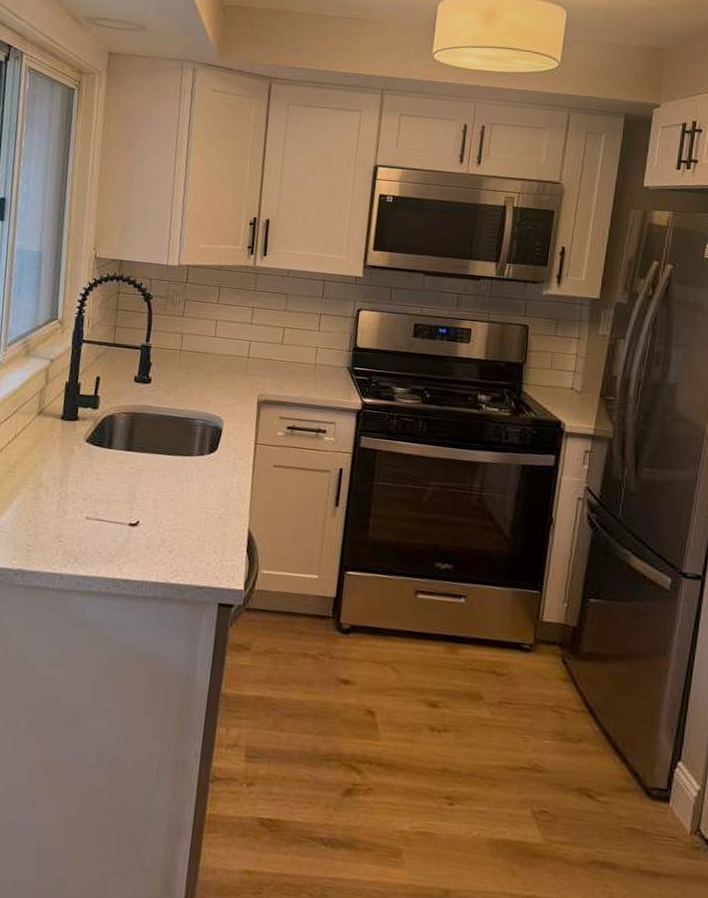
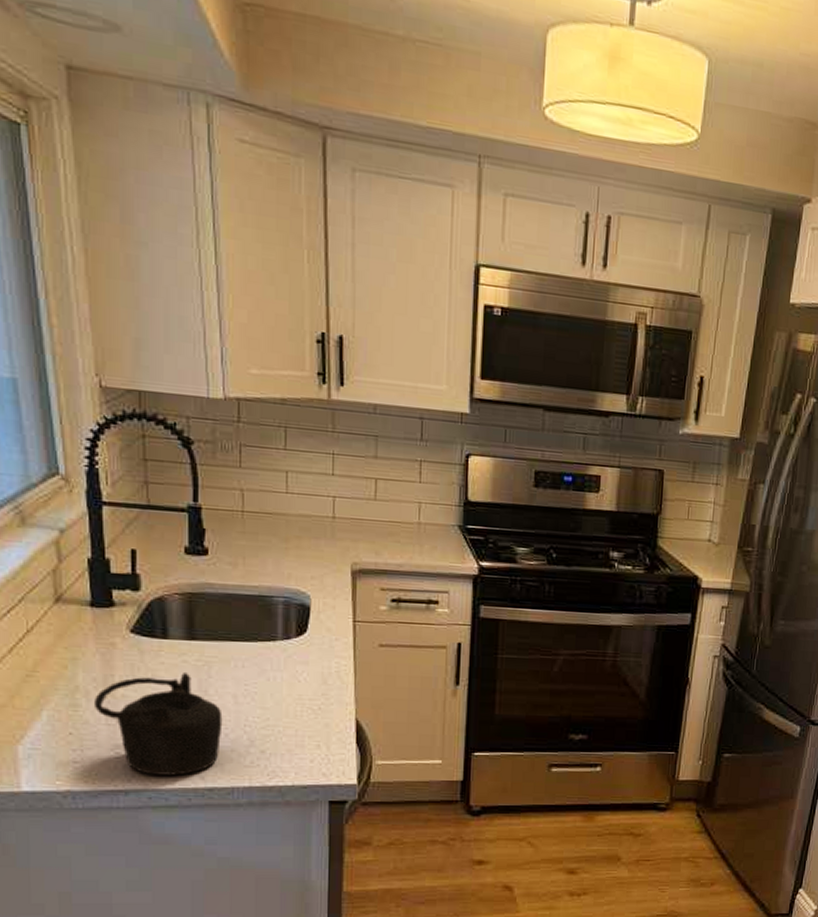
teapot: none [50,477,144,566] -> present [95,671,223,776]

